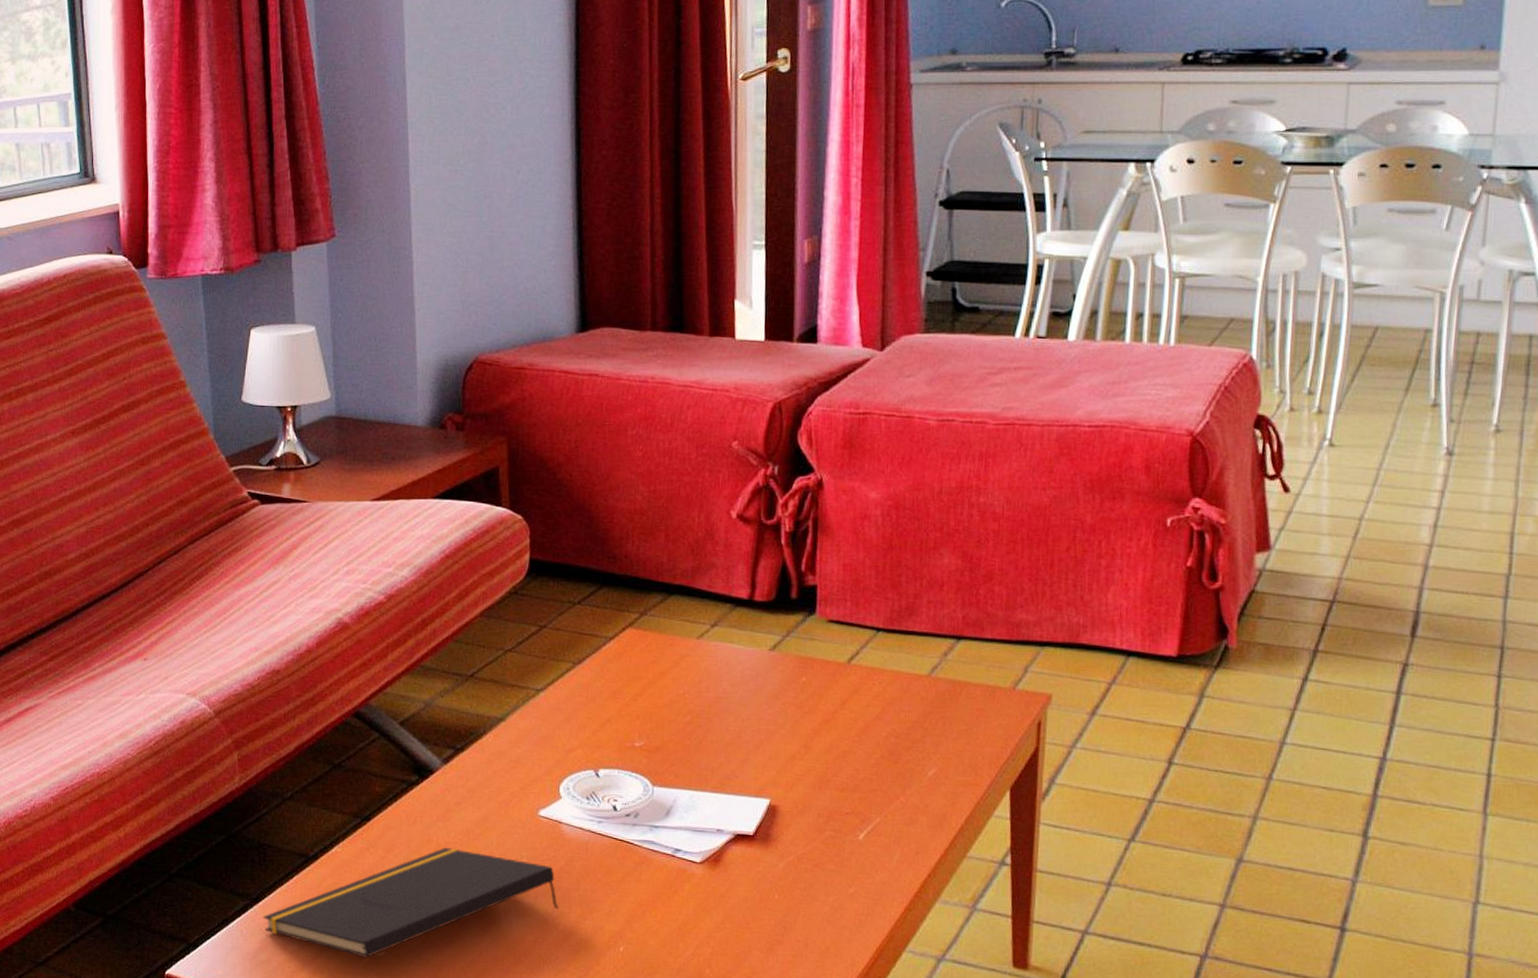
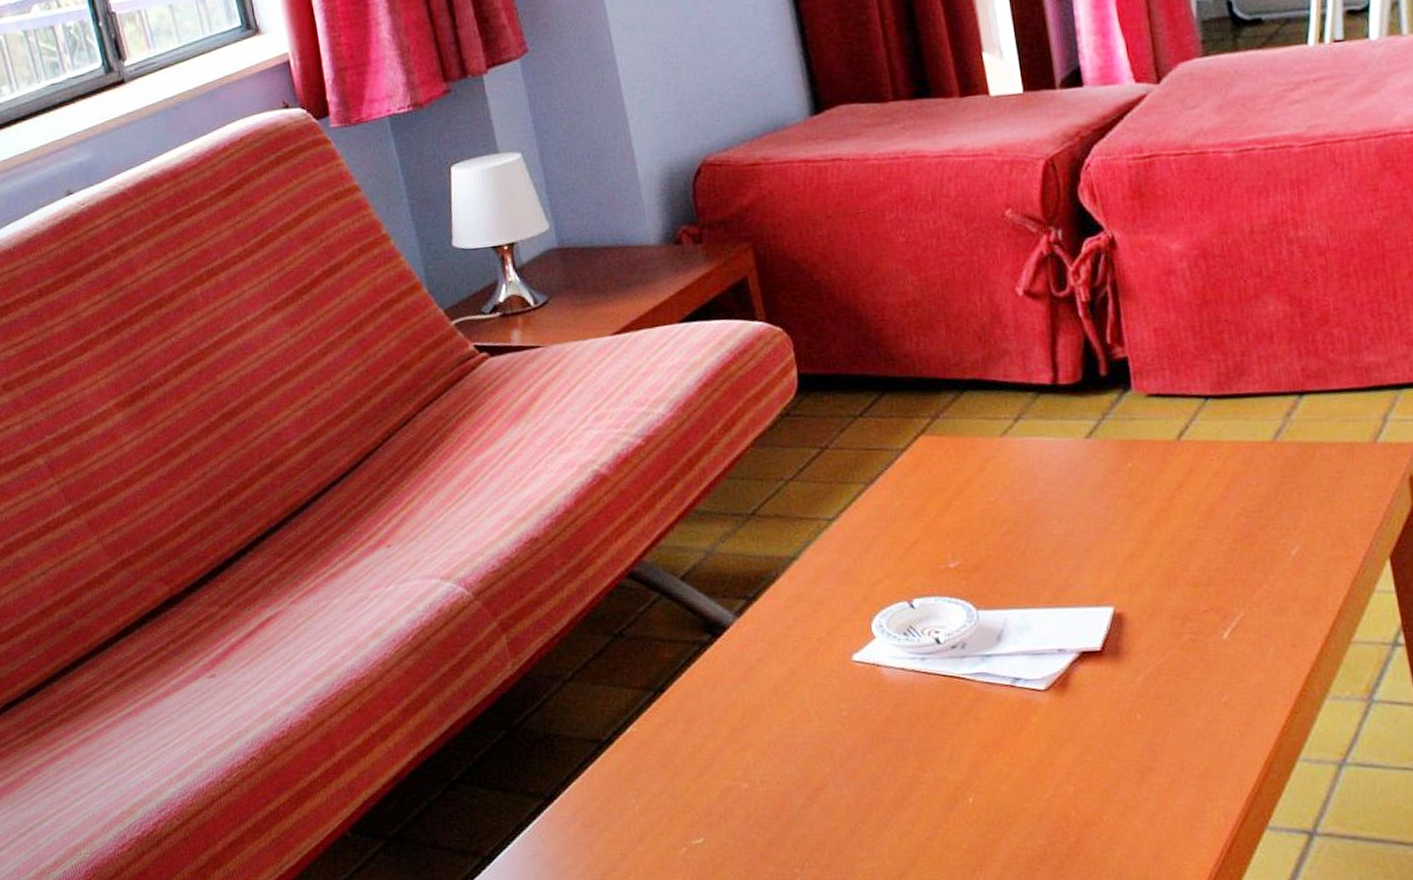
notepad: present [263,848,559,958] -> none [561,710,892,848]

